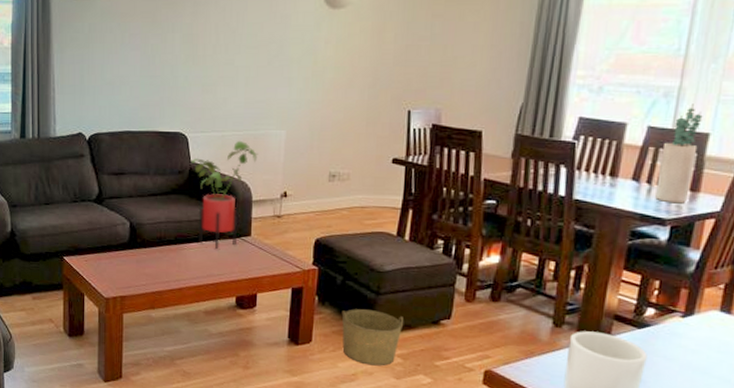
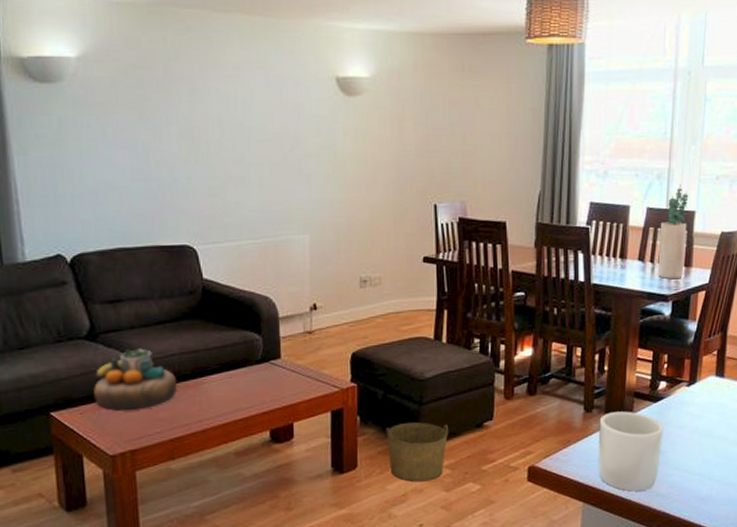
decorative bowl: none [97,213,163,264] -> present [93,348,178,411]
house plant: present [191,140,258,249] -> none [203,249,281,378]

